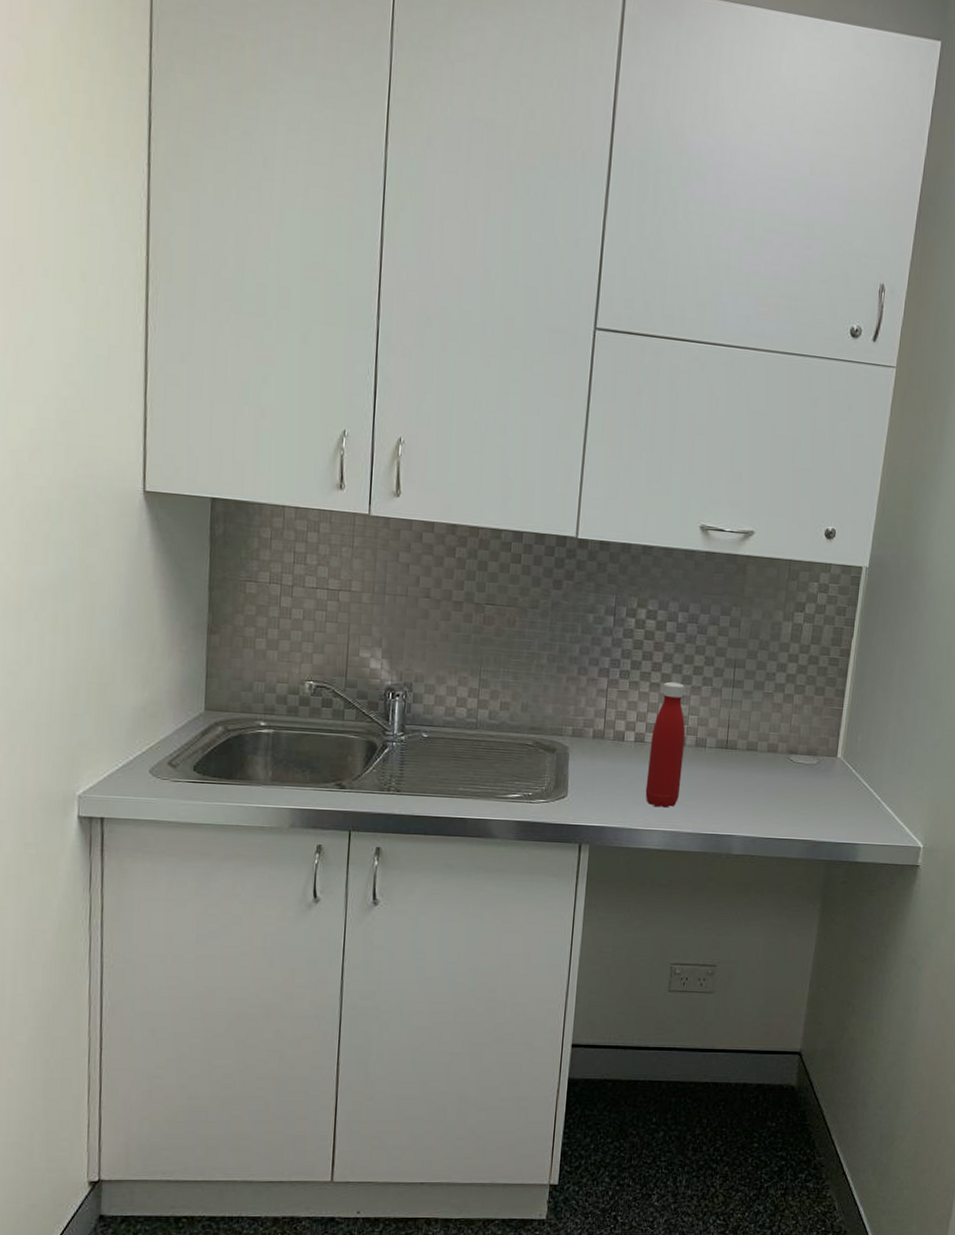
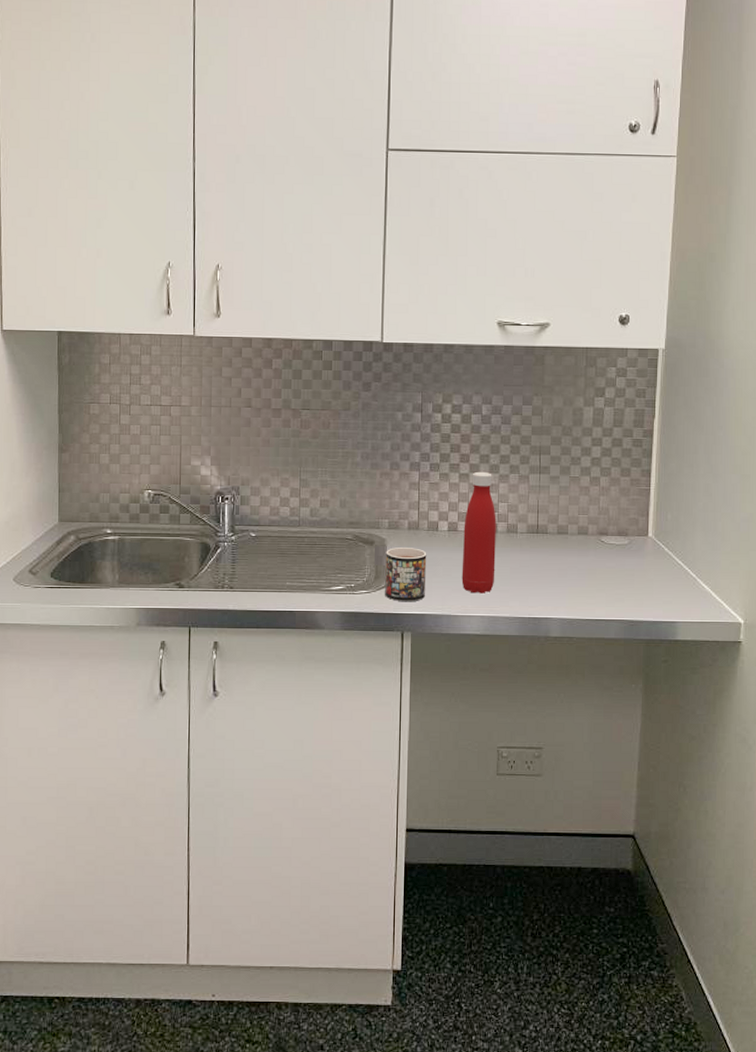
mug: none [564,756,611,813] -> present [385,547,427,601]

